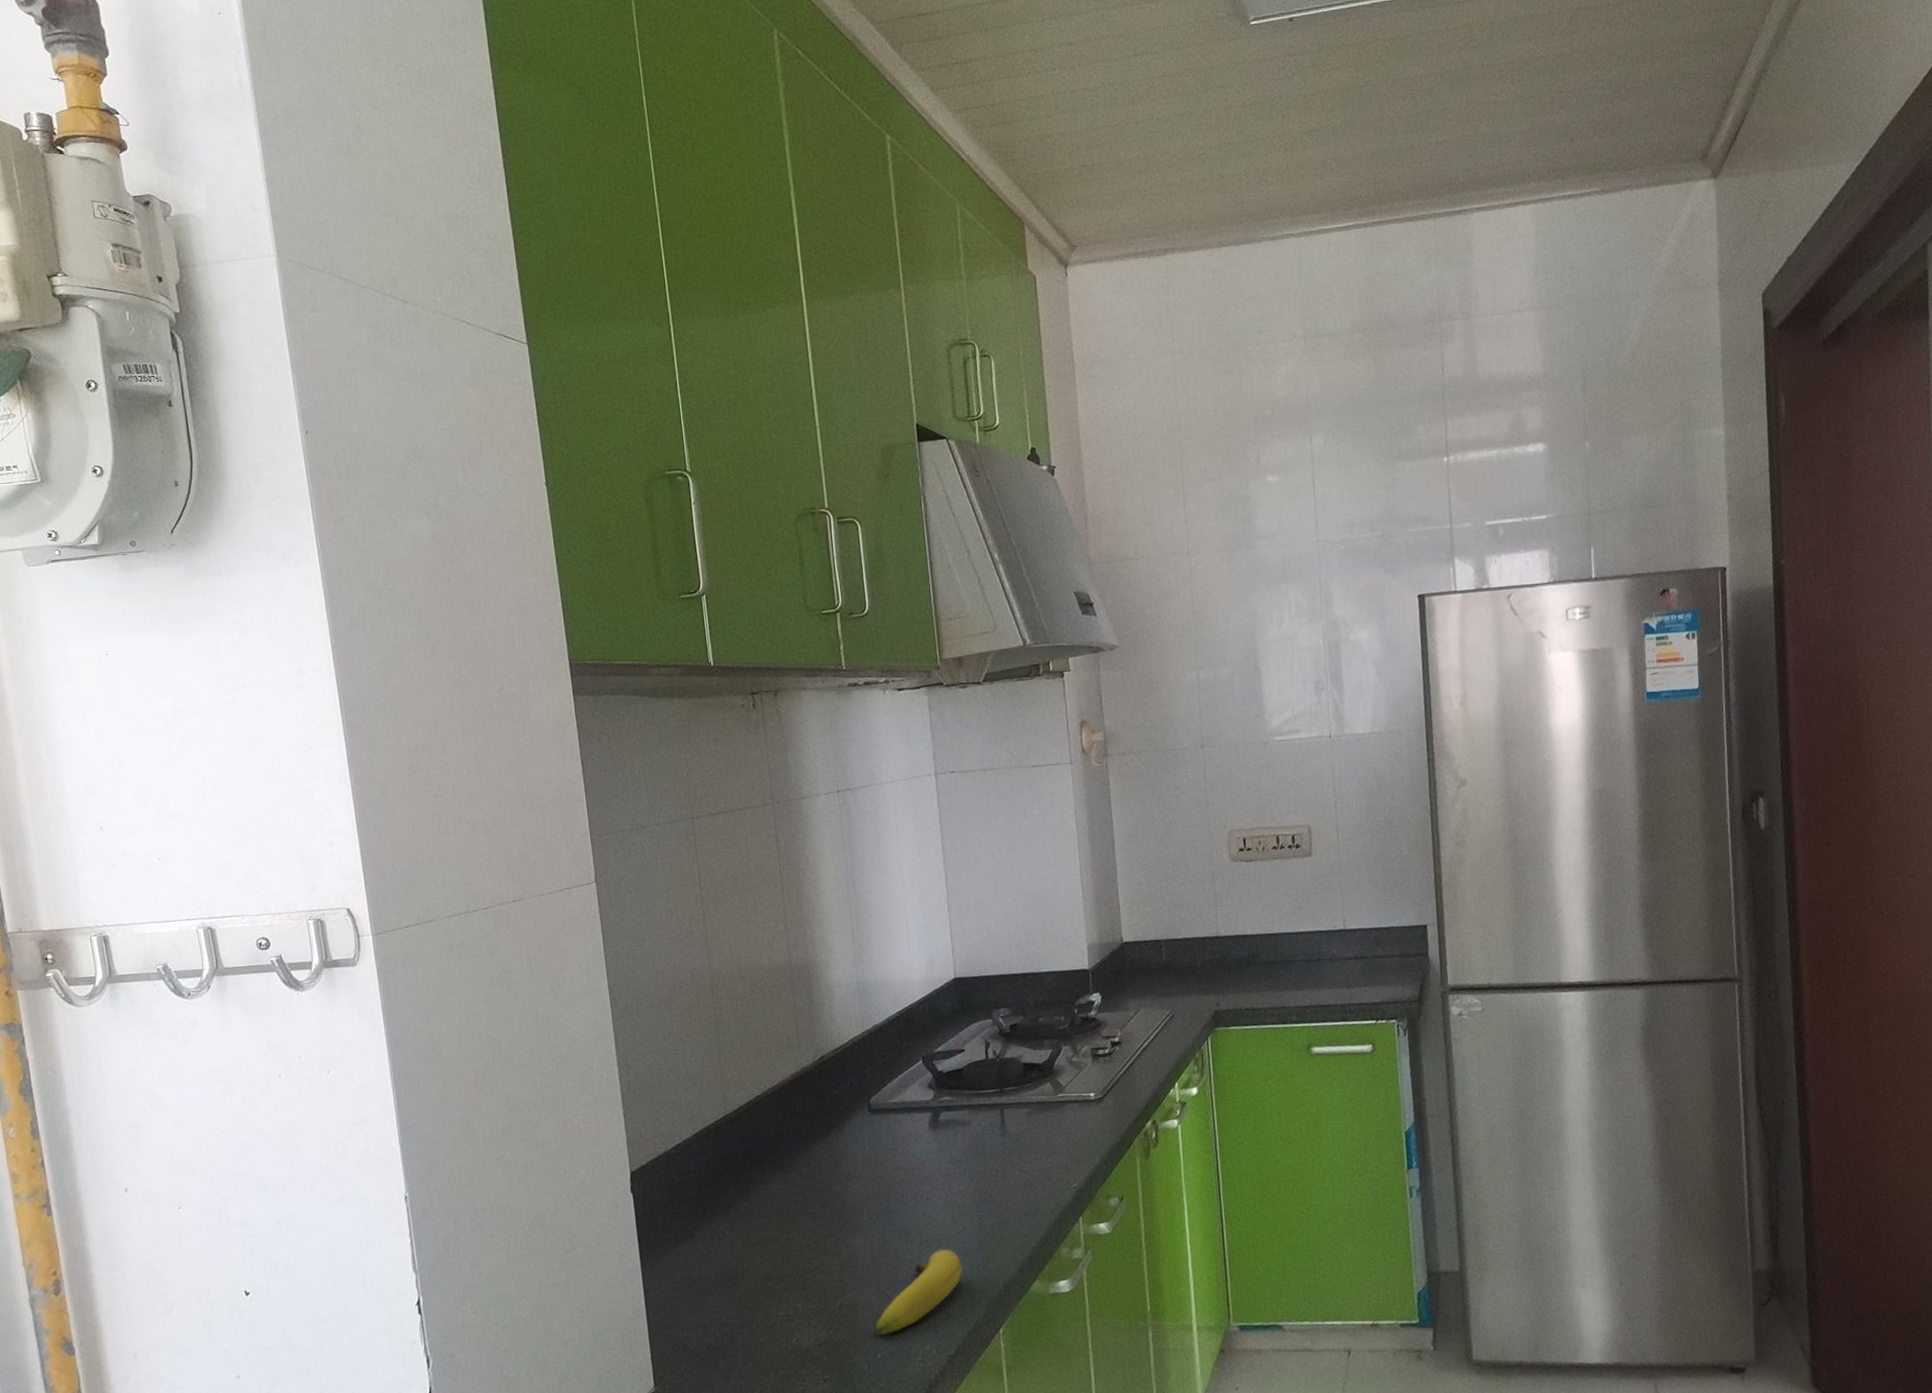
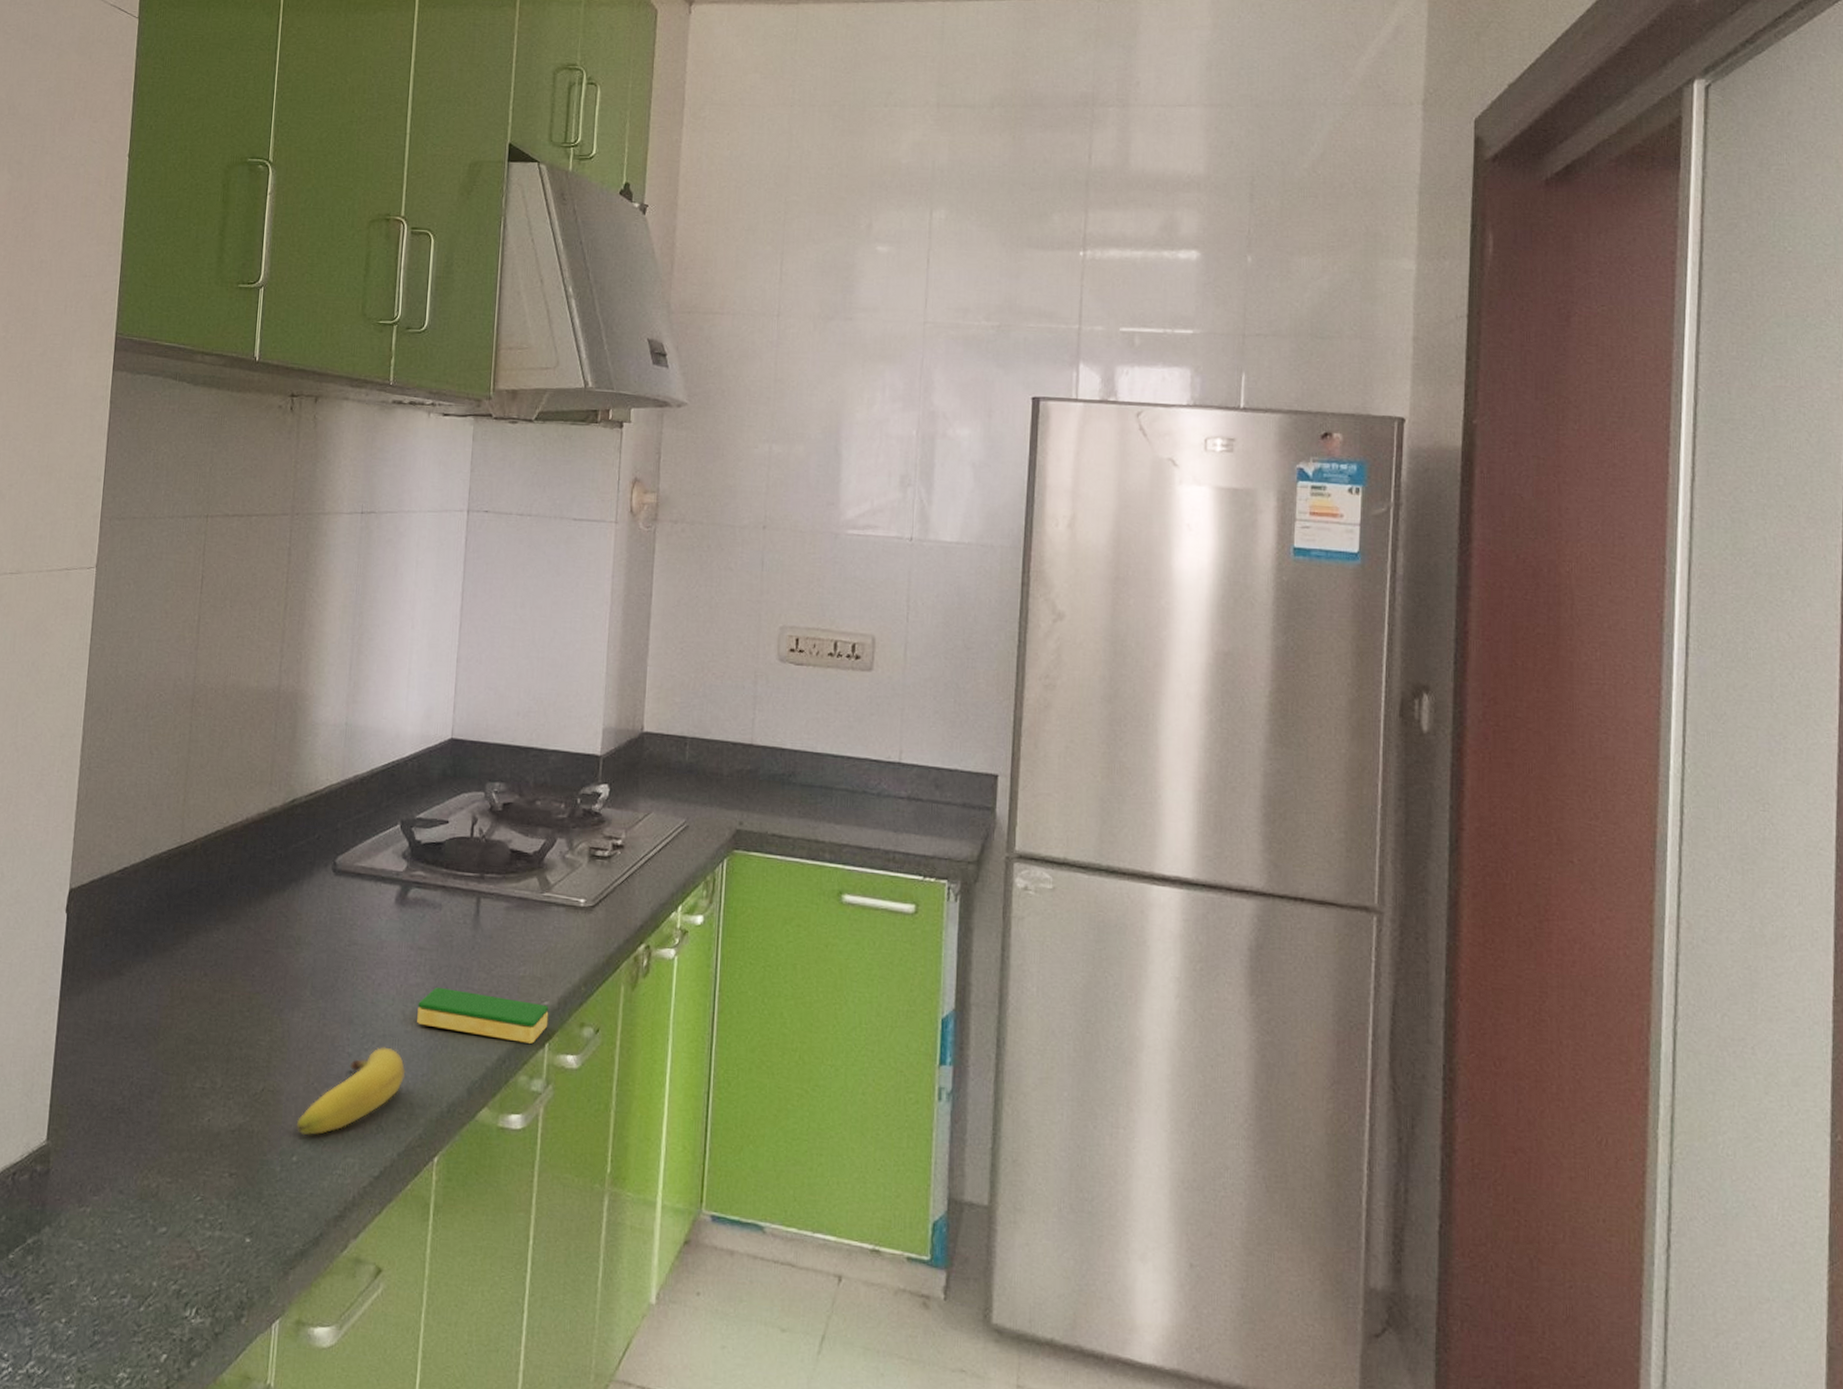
dish sponge: none [964,1186,1079,1225] -> present [417,986,549,1044]

